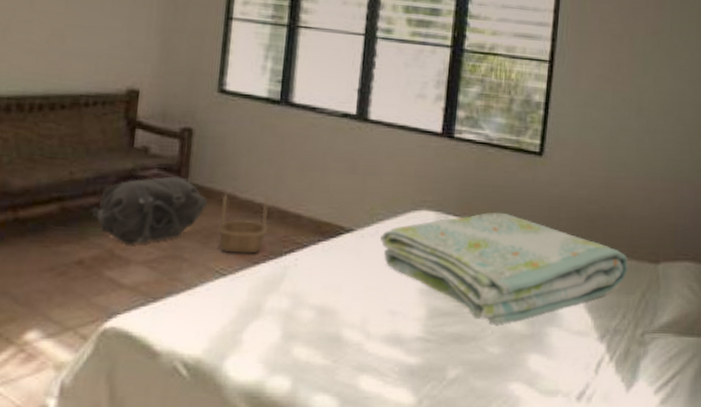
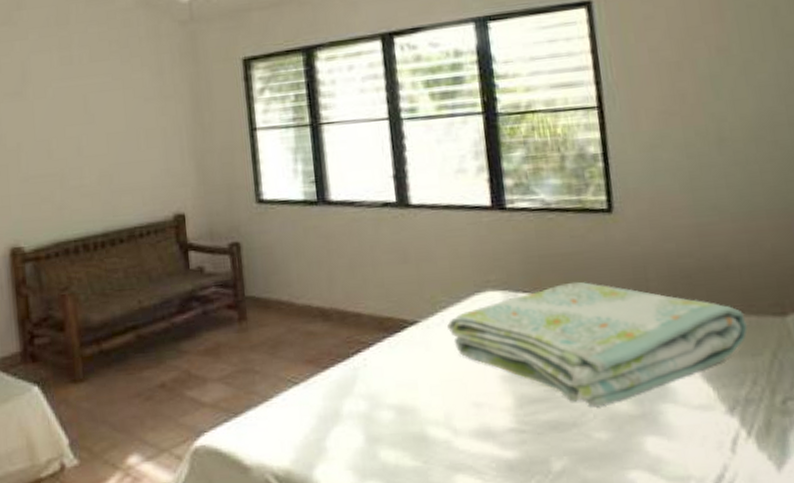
duffel bag: present [92,176,208,245] -> none [164,291,268,364]
basket: present [217,193,269,253] -> none [280,299,331,361]

